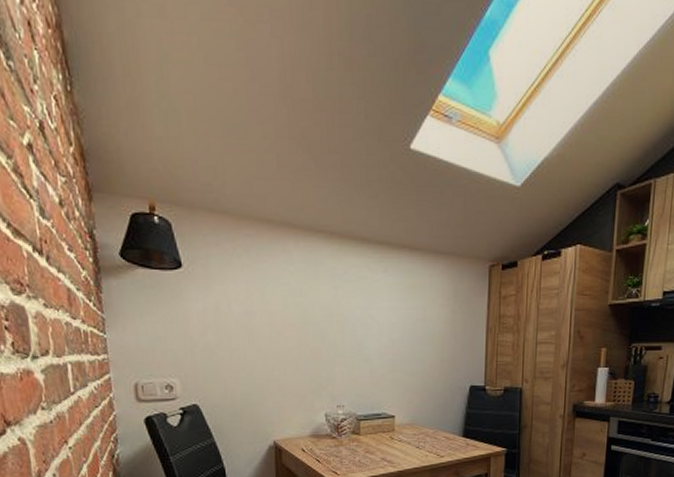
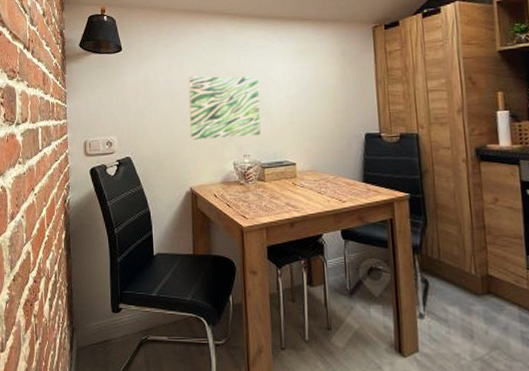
wall art: none [271,309,359,386] -> present [188,76,261,140]

